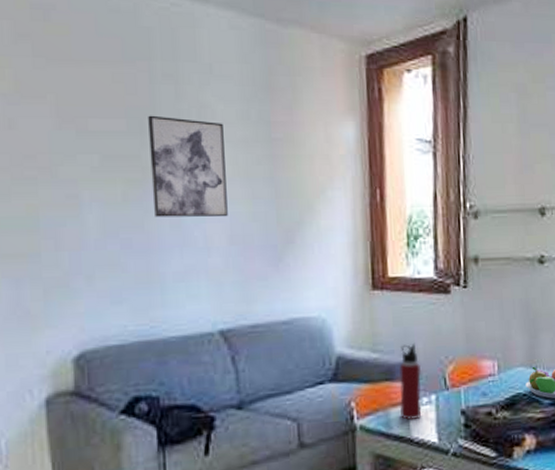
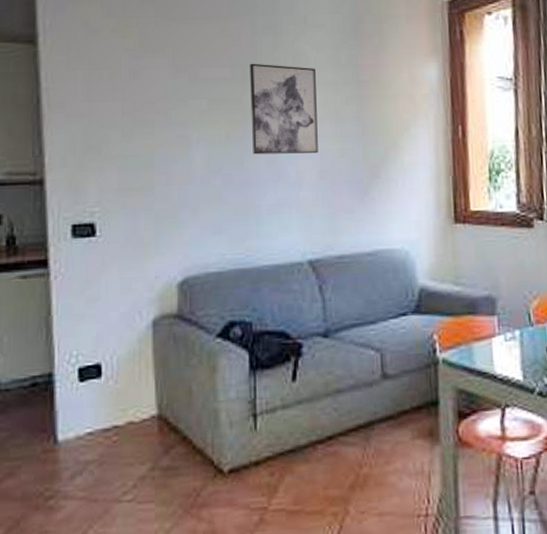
water bottle: present [399,344,422,420] -> none [482,278,506,355]

